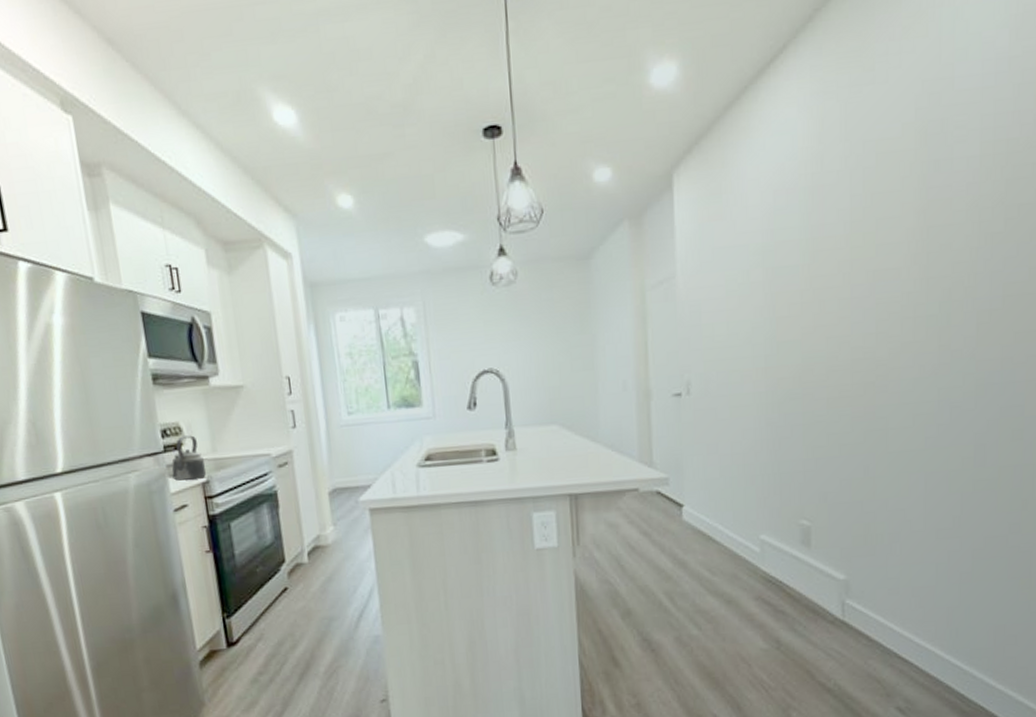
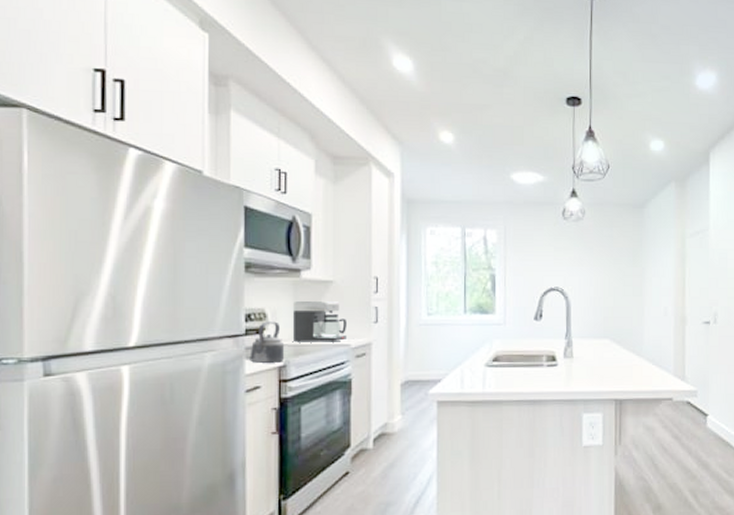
coffee maker: none [206,408,267,456] -> present [292,301,348,343]

